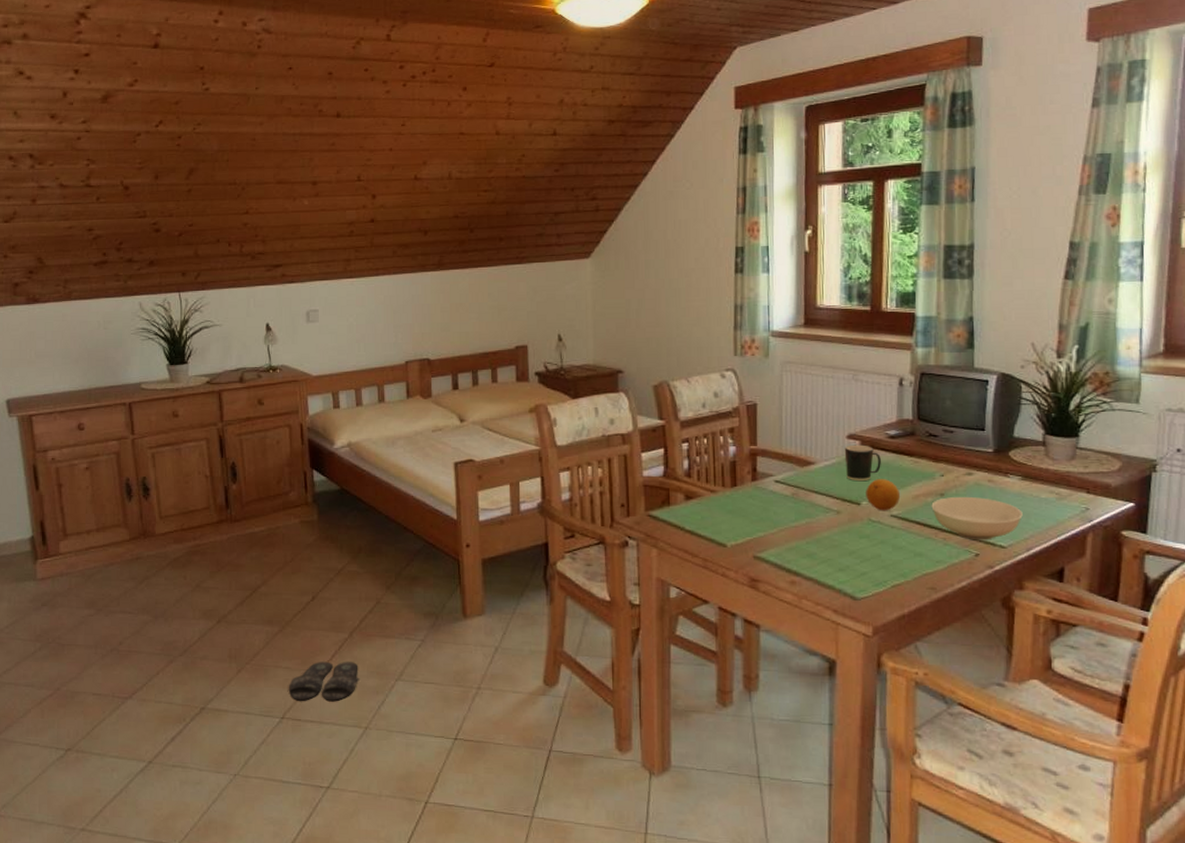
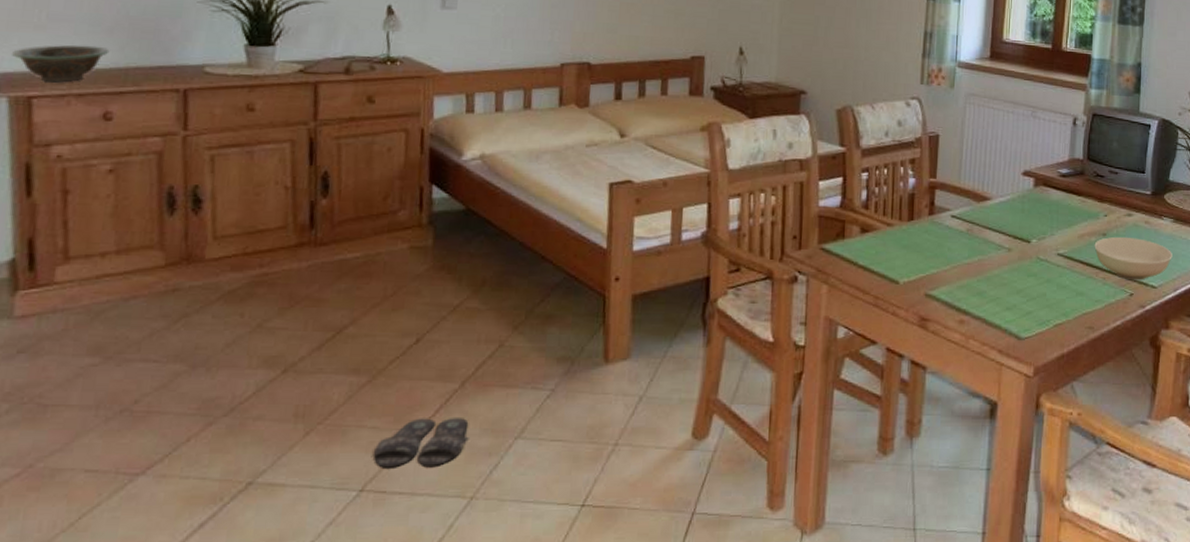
decorative bowl: none [15,373,77,403] -> present [11,45,110,83]
mug: present [844,444,881,482] -> none [1019,181,1052,219]
fruit: present [866,479,900,511] -> none [1036,217,1067,250]

